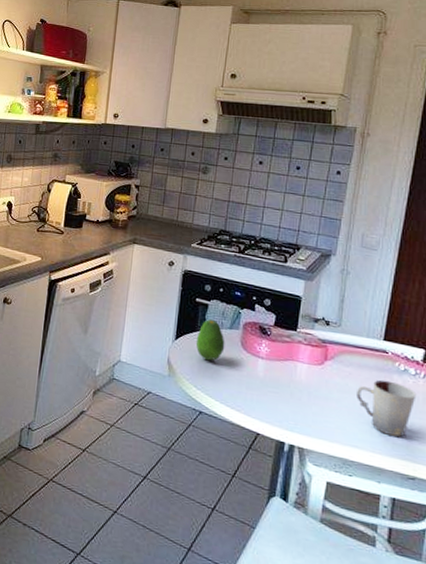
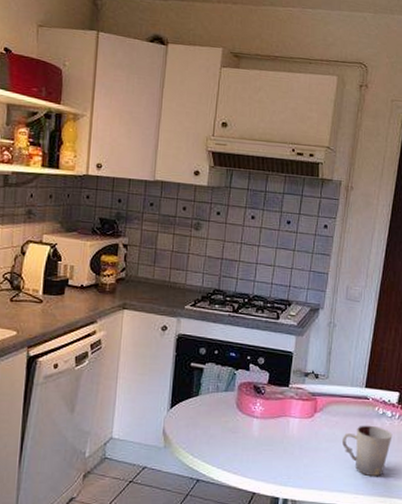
fruit: present [195,318,225,361] -> none [191,383,221,427]

